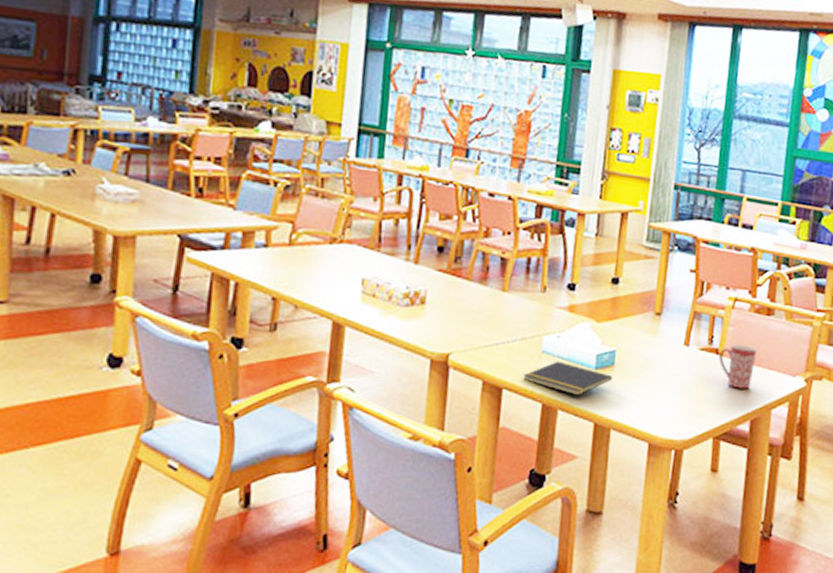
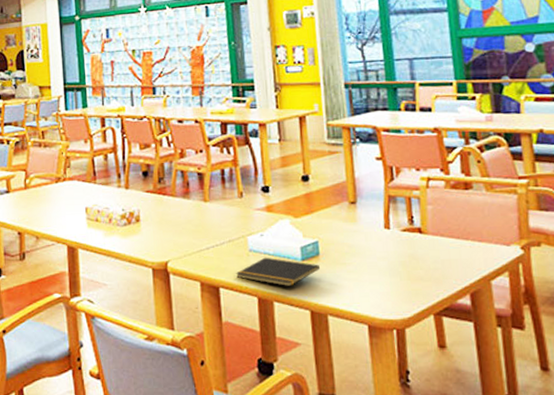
mug: present [719,344,758,389] -> none [423,221,463,264]

